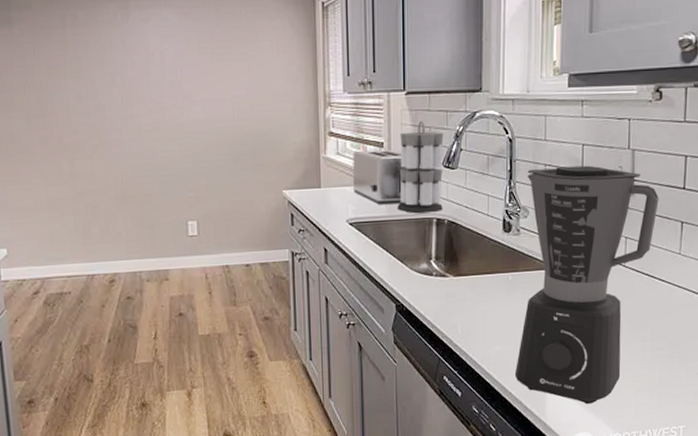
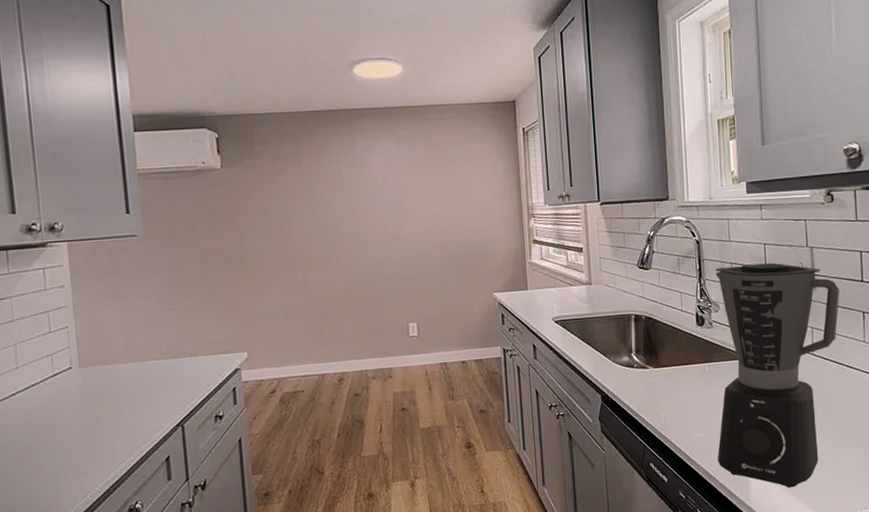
toaster: present [353,149,421,205] -> none [555,253,618,304]
spice rack: present [397,121,444,214] -> none [597,227,640,311]

